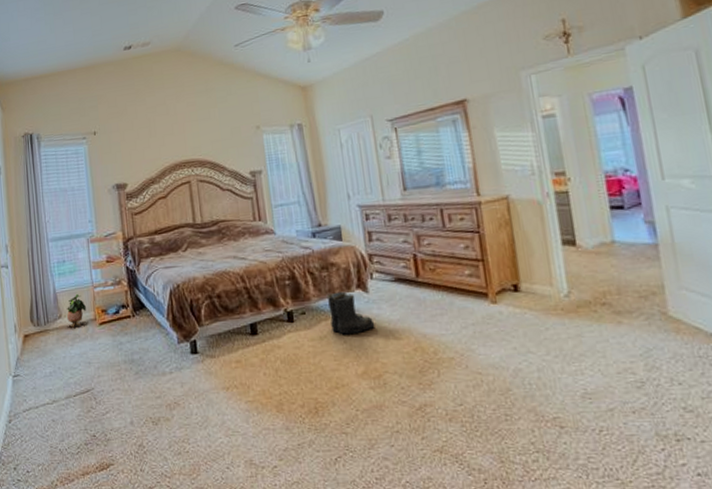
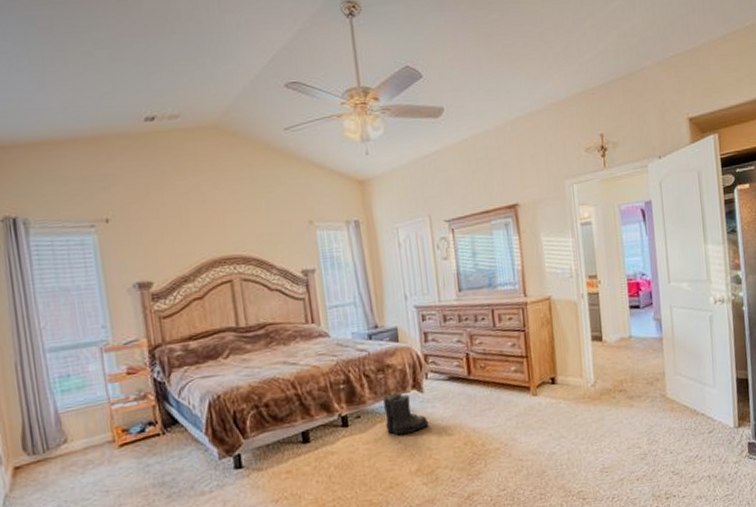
potted plant: present [67,294,86,328] -> none [74,413,101,453]

